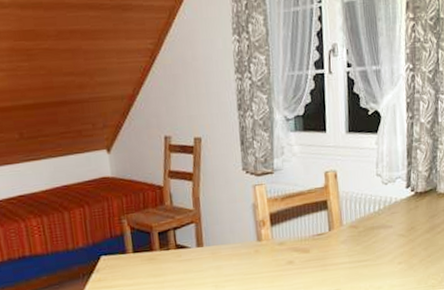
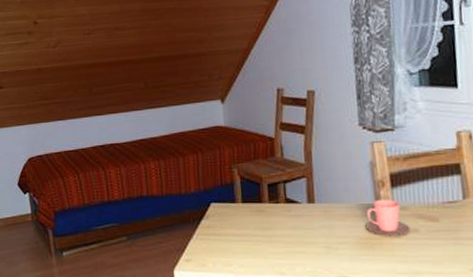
cup: none [249,236,287,270] -> present [365,199,410,236]

